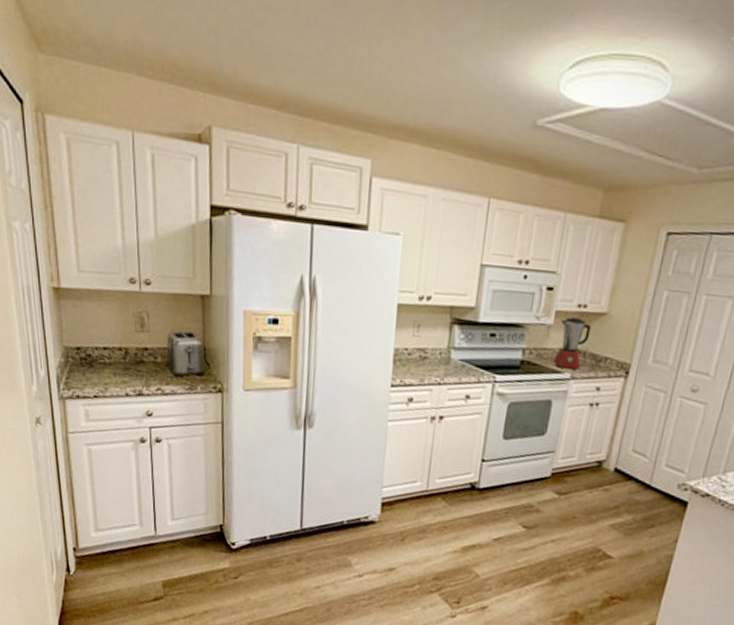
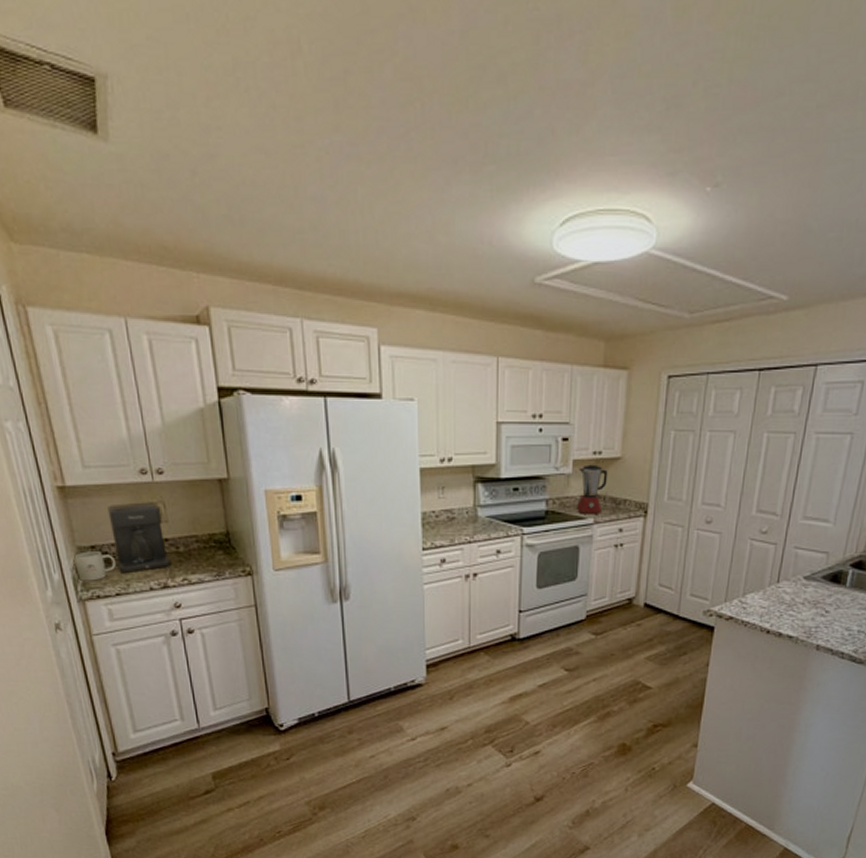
mug: none [60,352,98,381] -> present [74,551,117,581]
coffee maker: none [96,309,149,377] -> present [107,502,172,573]
toaster: present [166,330,206,377] -> none [186,516,233,564]

